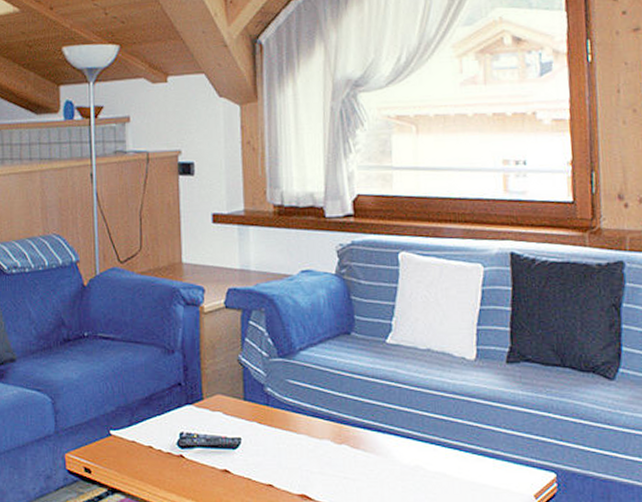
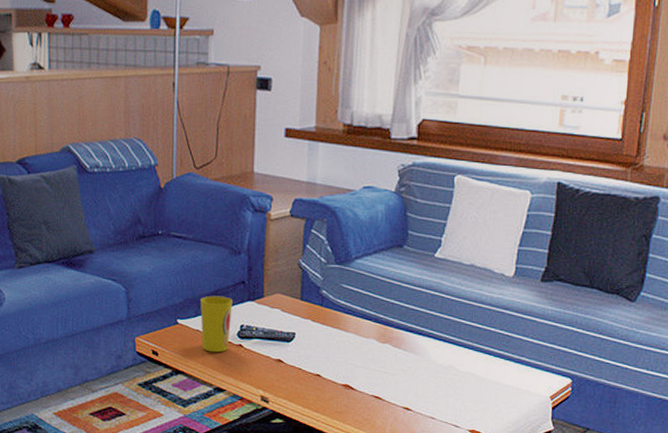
cup: none [134,401,170,466] -> present [200,295,233,353]

